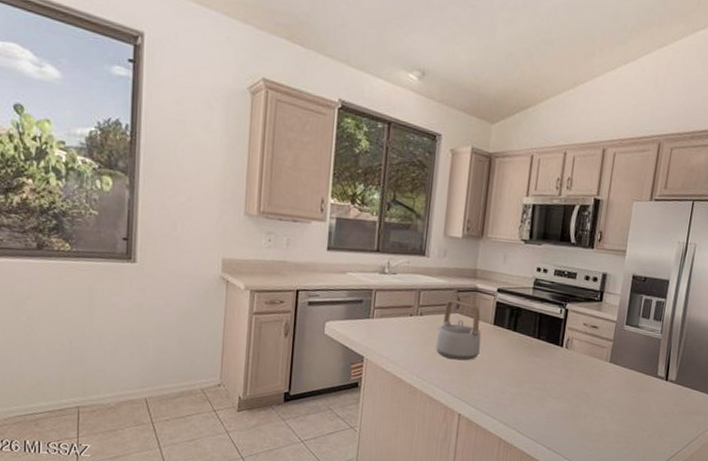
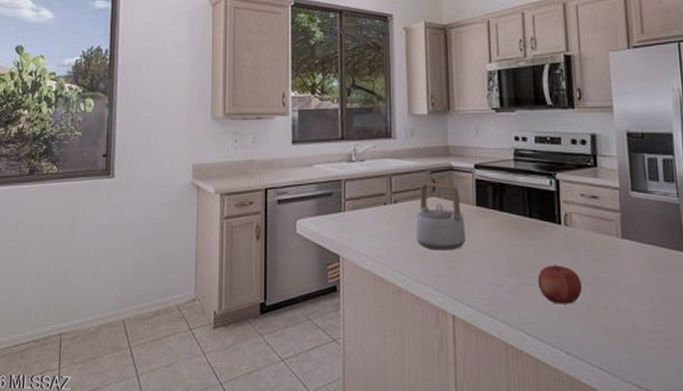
fruit: none [534,379,570,411] -> present [537,265,582,304]

